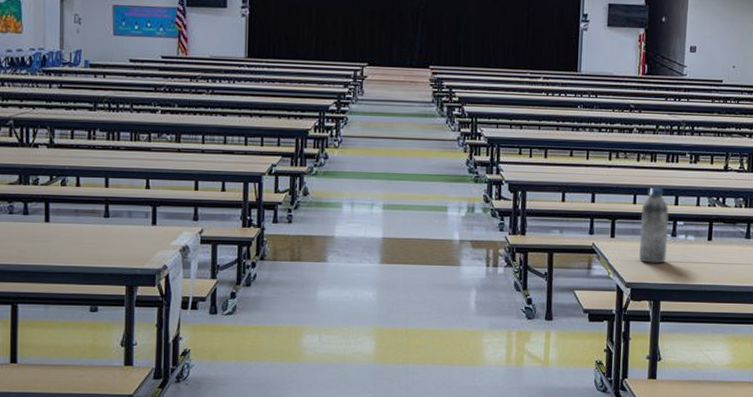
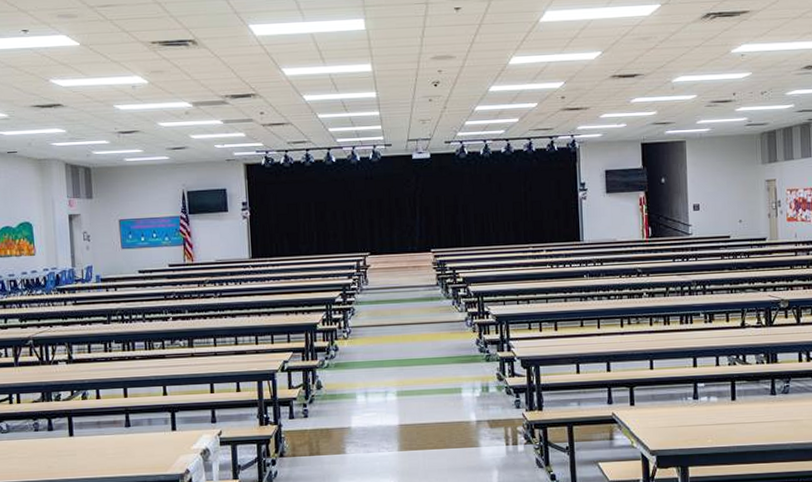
water bottle: present [639,188,669,265] -> none [660,351,691,430]

